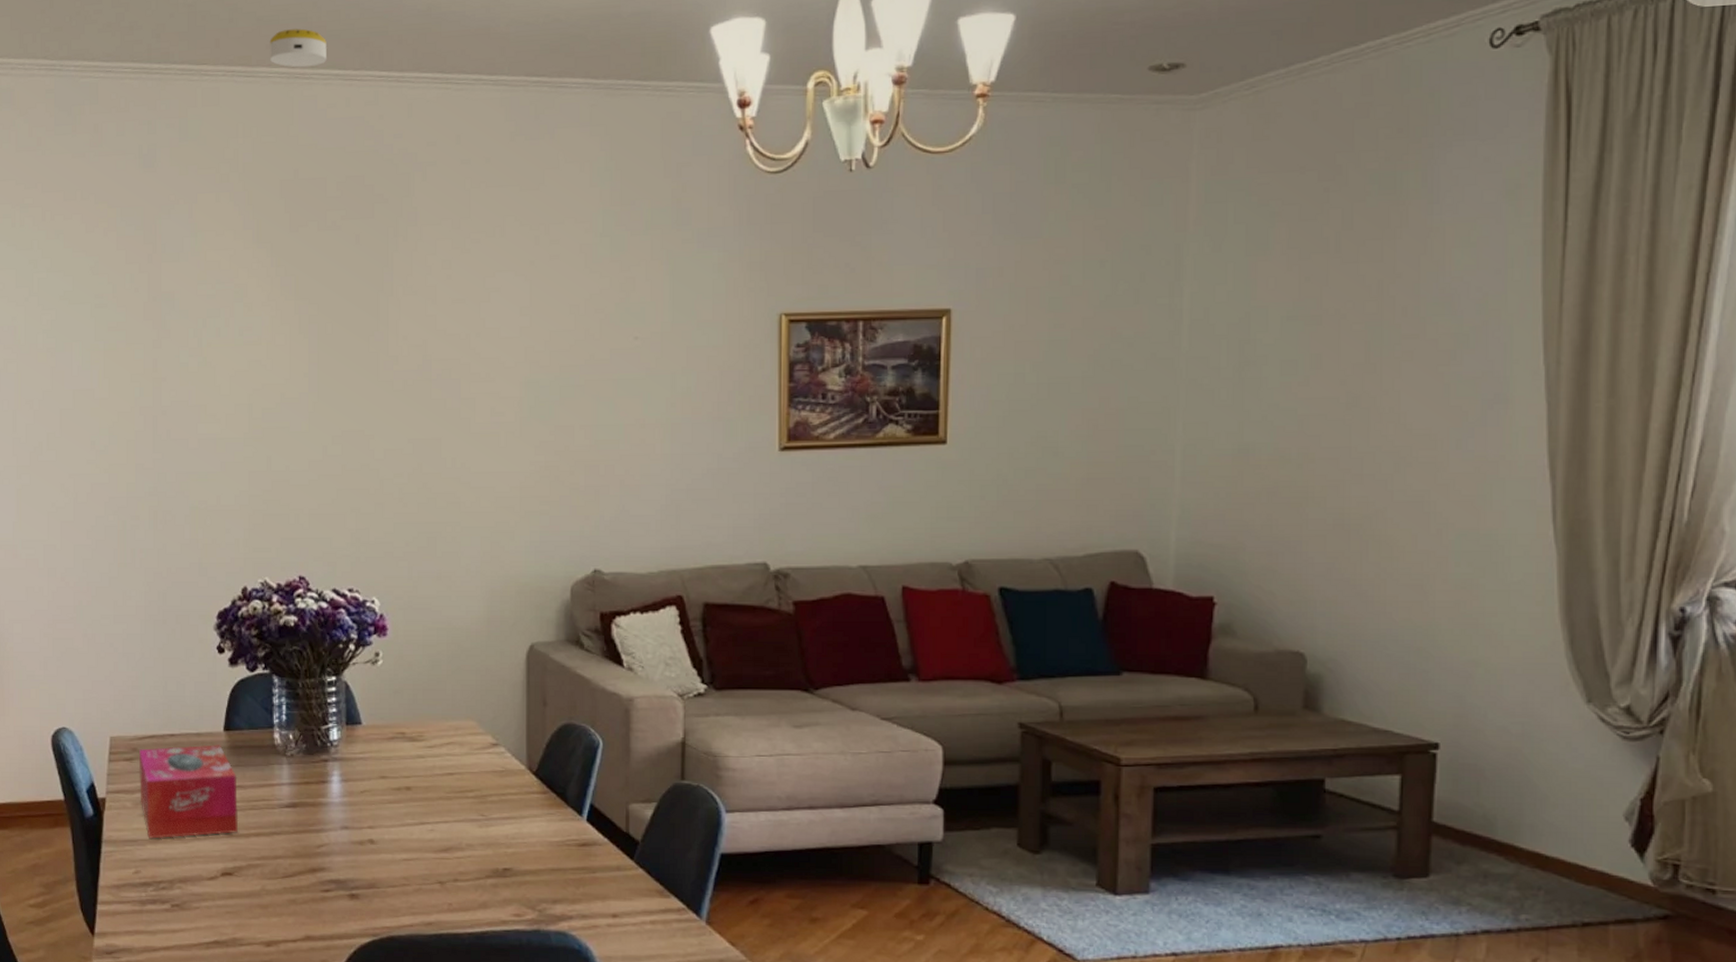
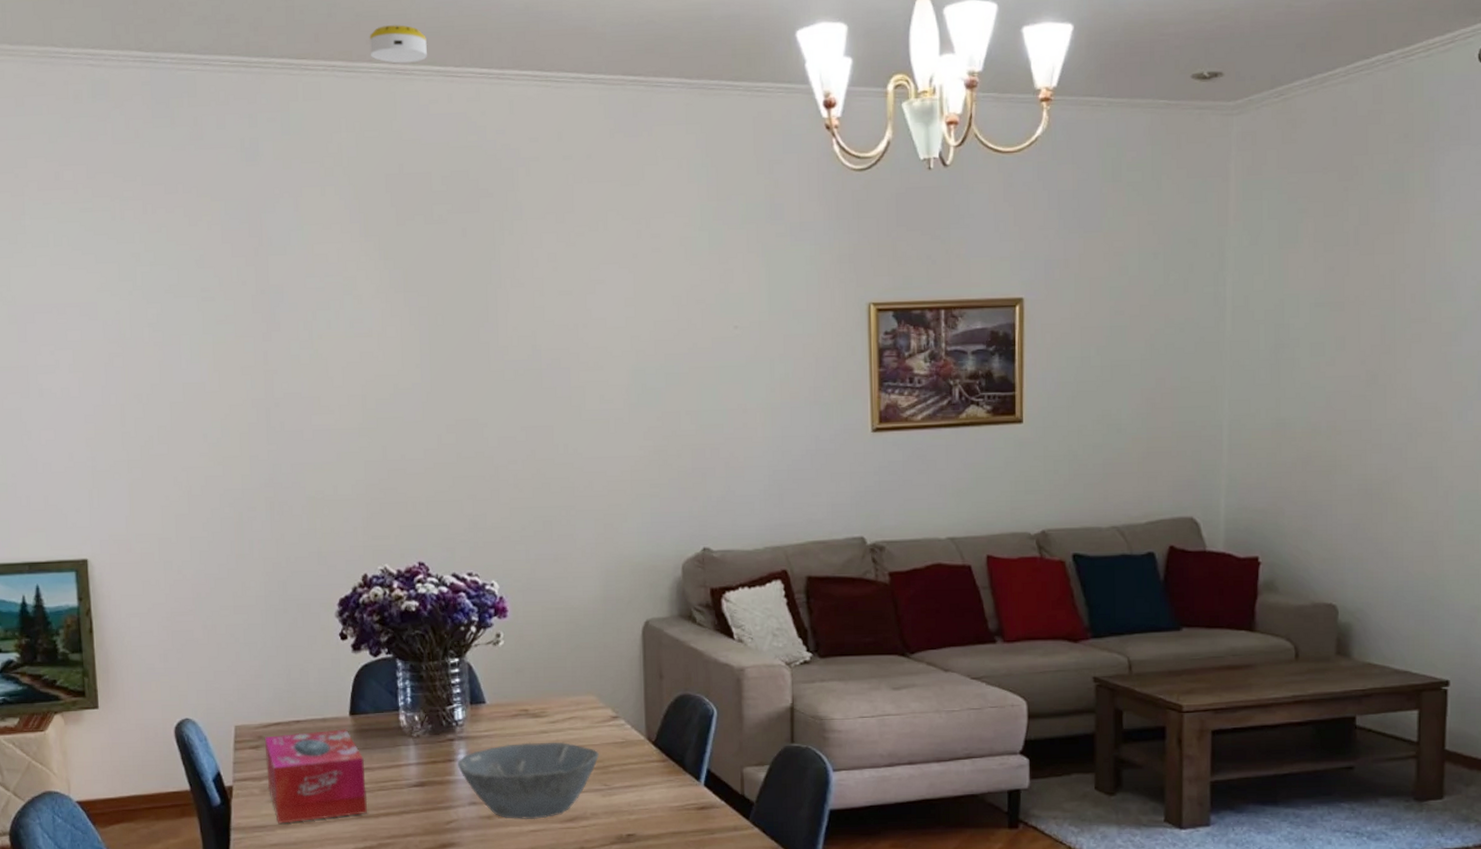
bowl: none [331,767,477,848] -> present [458,741,599,820]

